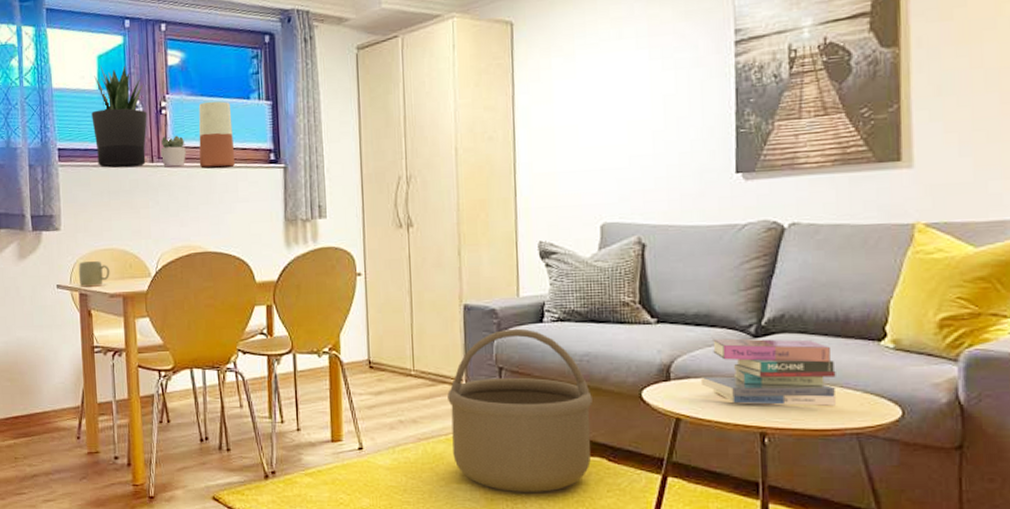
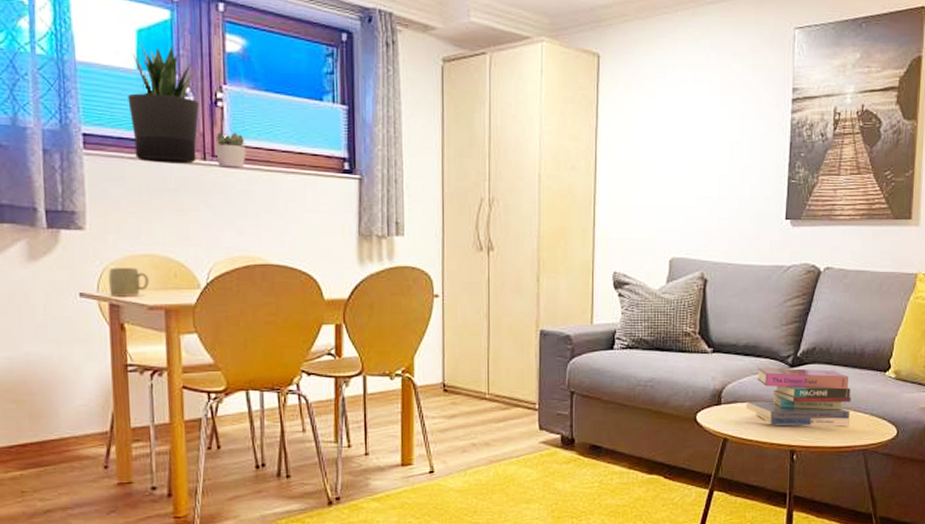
vase: present [198,101,236,169] -> none [261,98,304,174]
basket: present [447,328,592,492] -> none [521,354,654,510]

